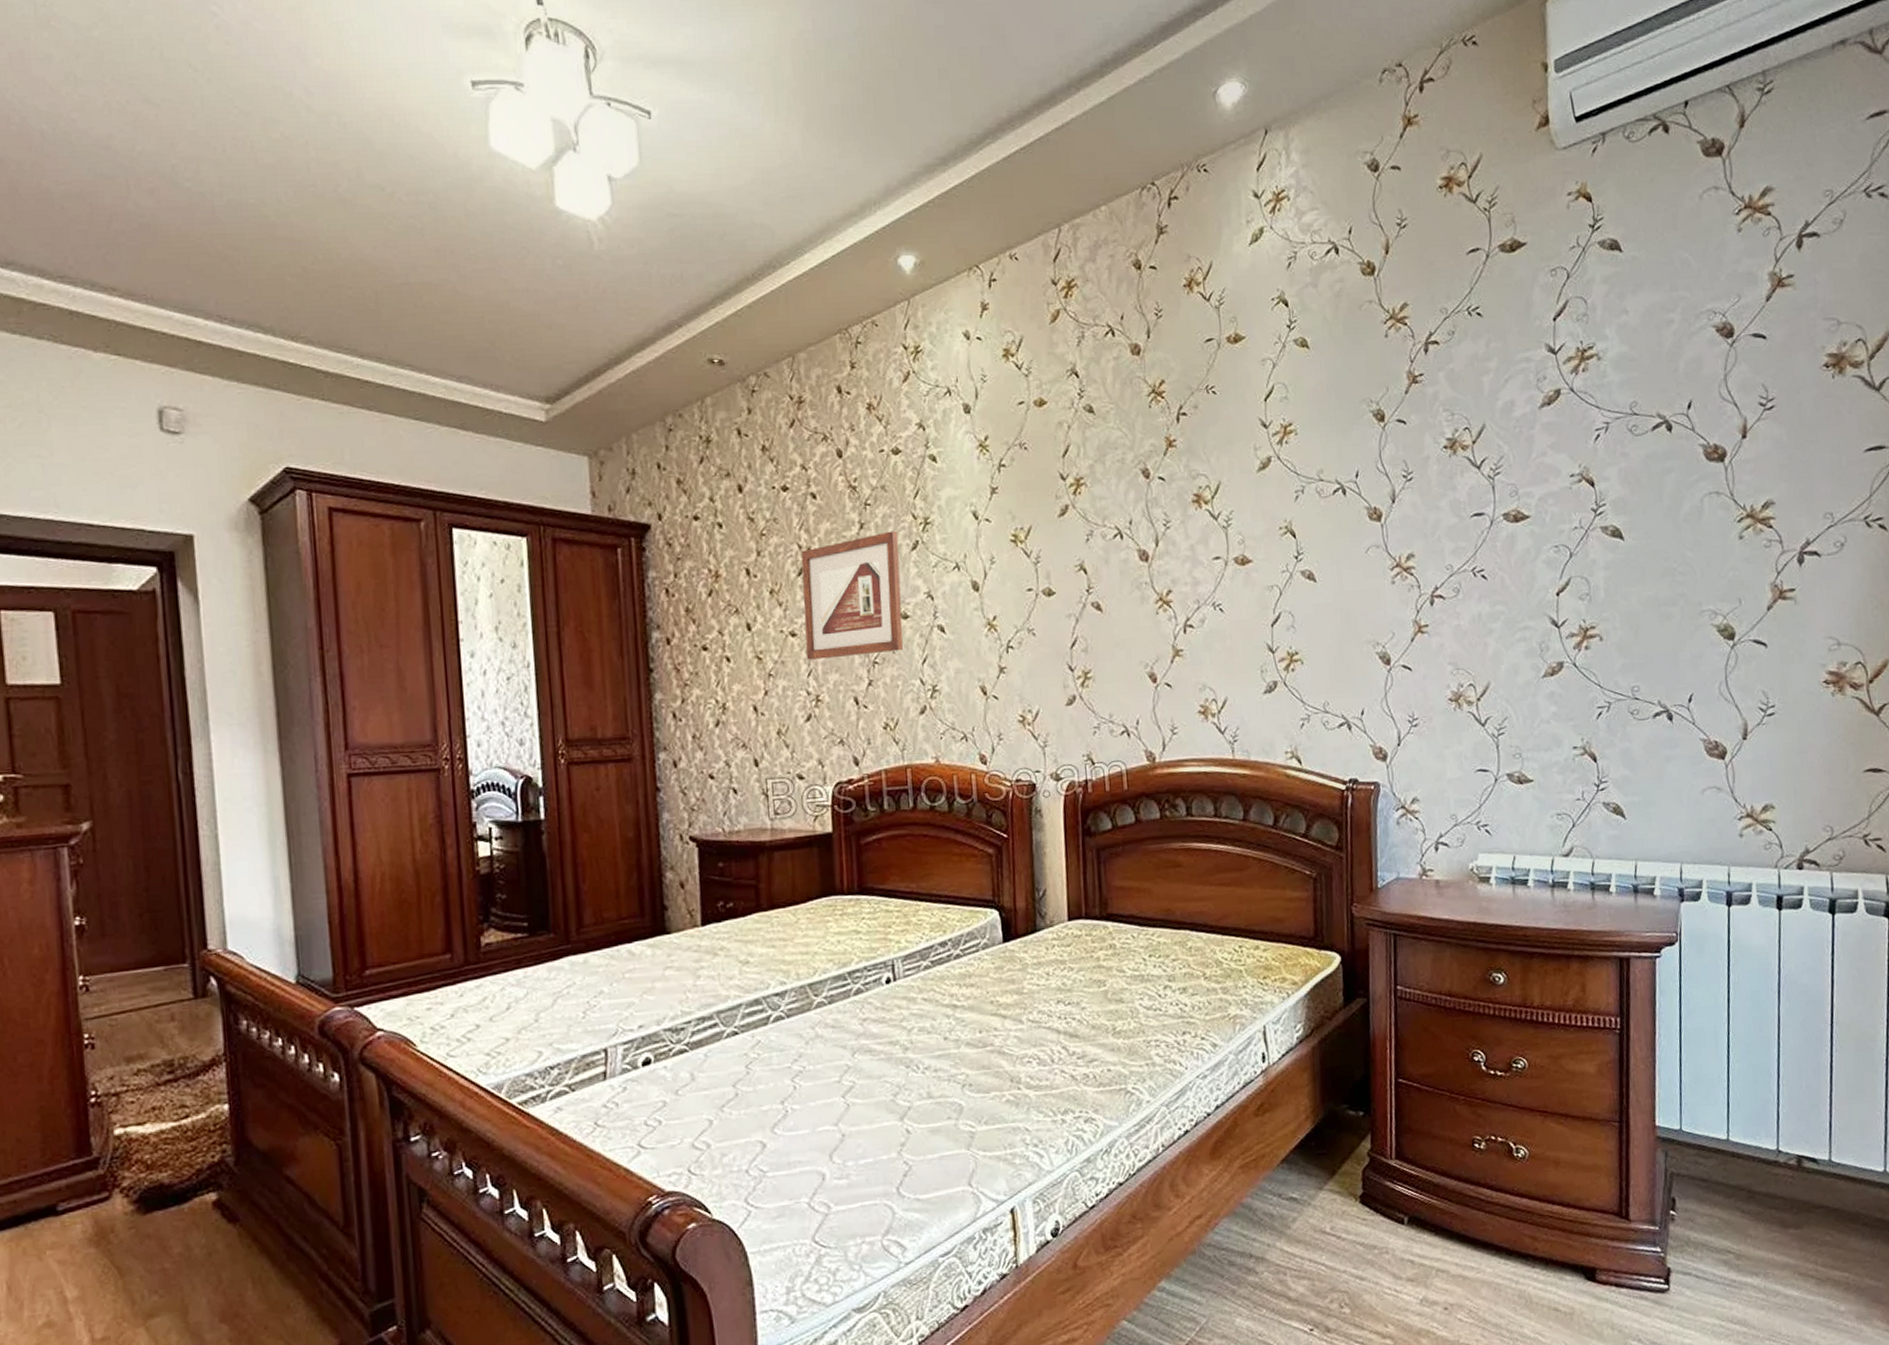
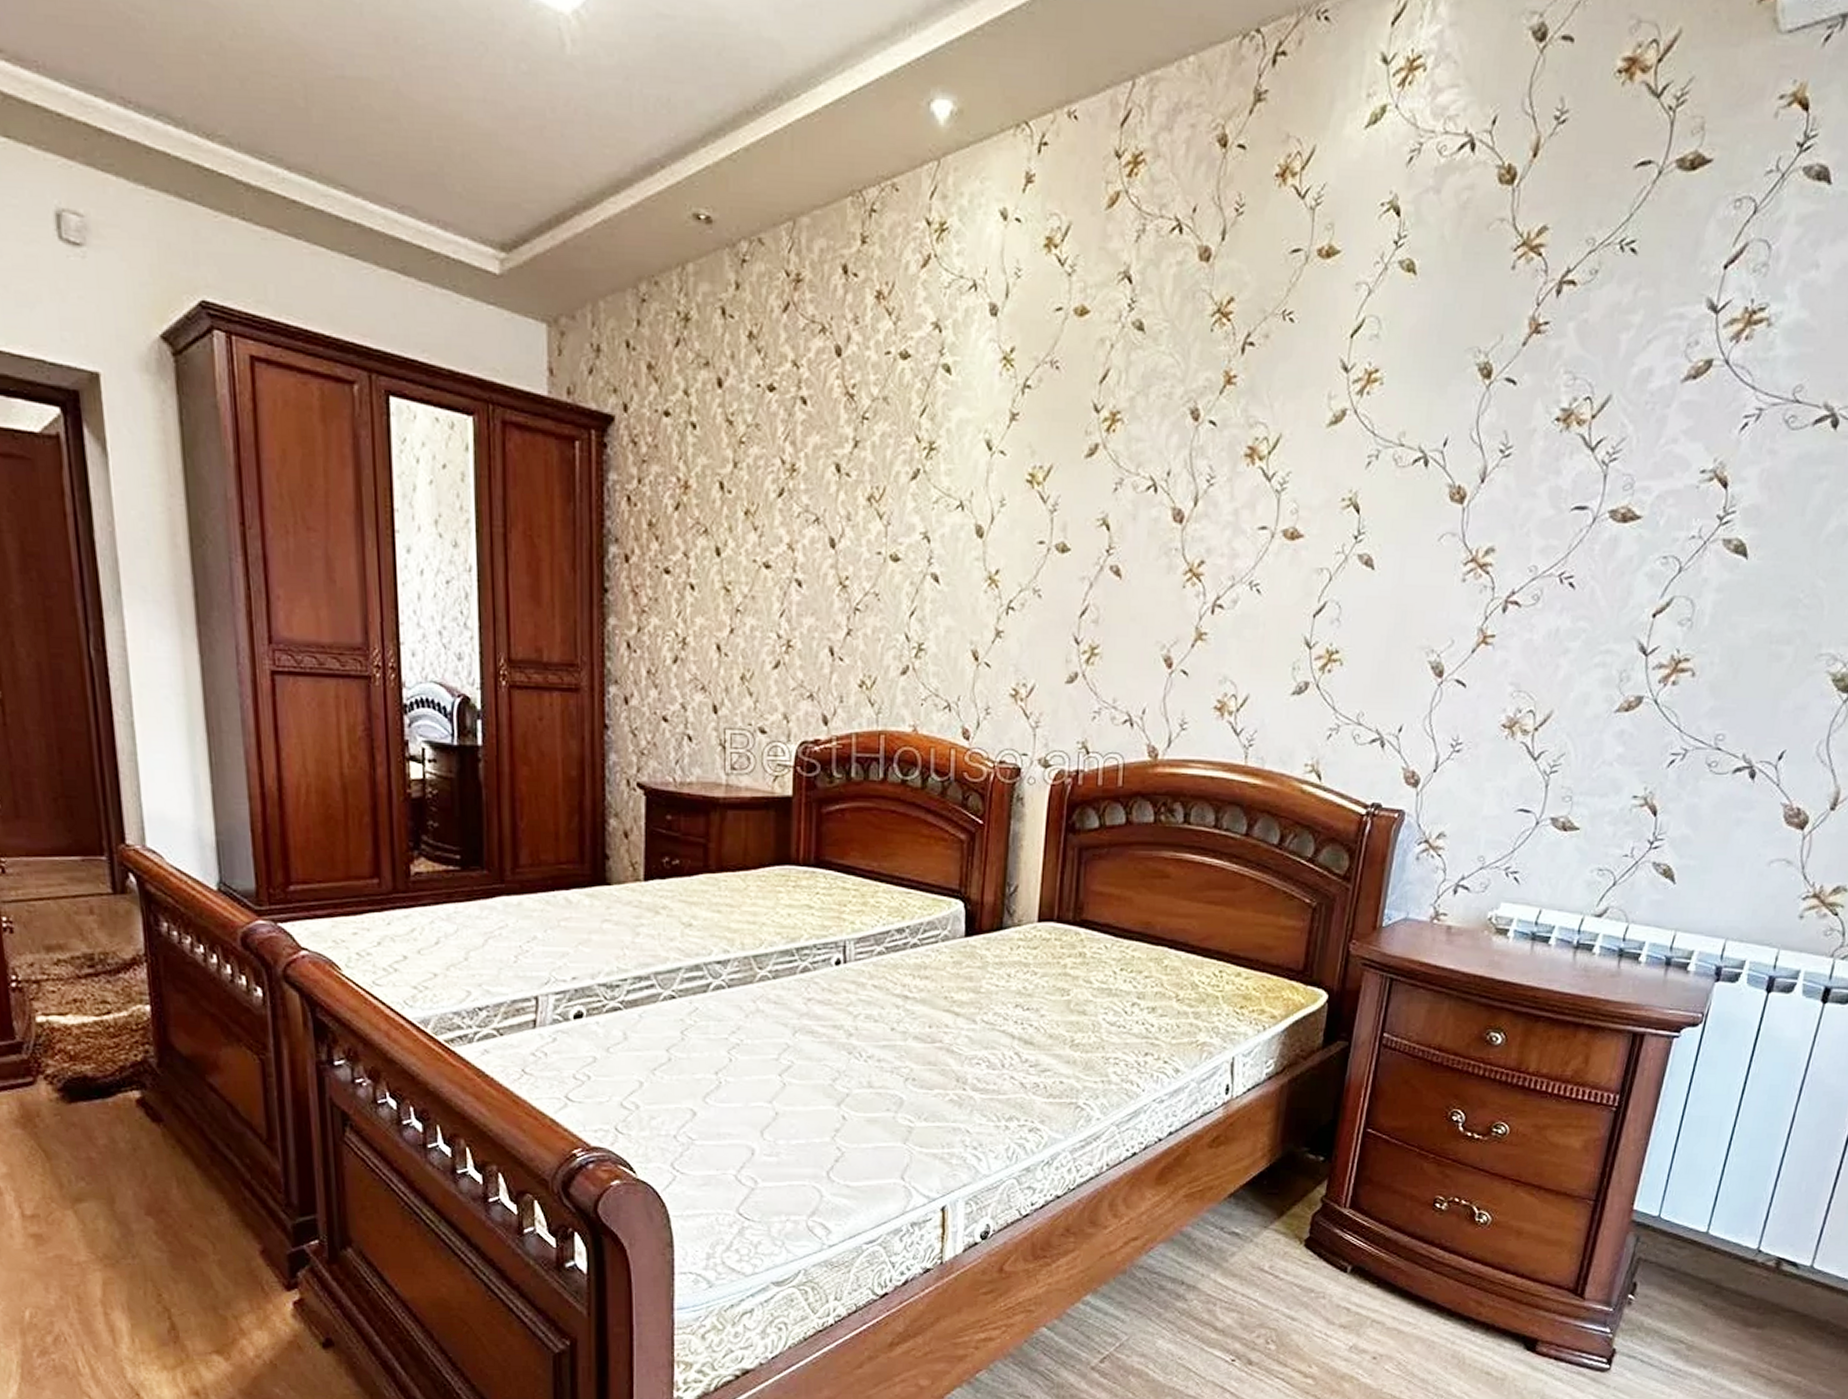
picture frame: present [801,531,903,660] -> none [780,453,897,599]

